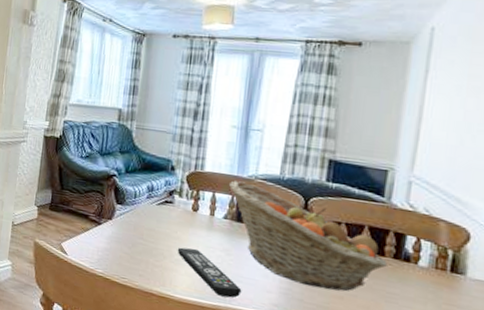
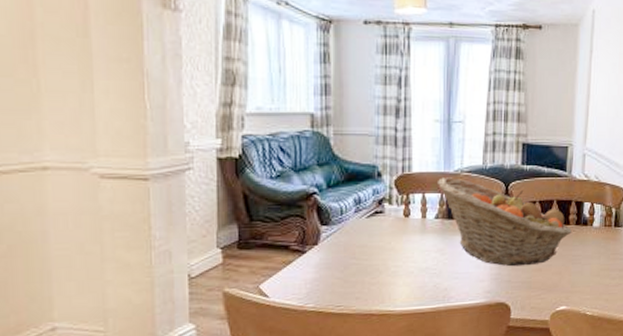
remote control: present [177,247,242,298] -> none [393,255,458,297]

